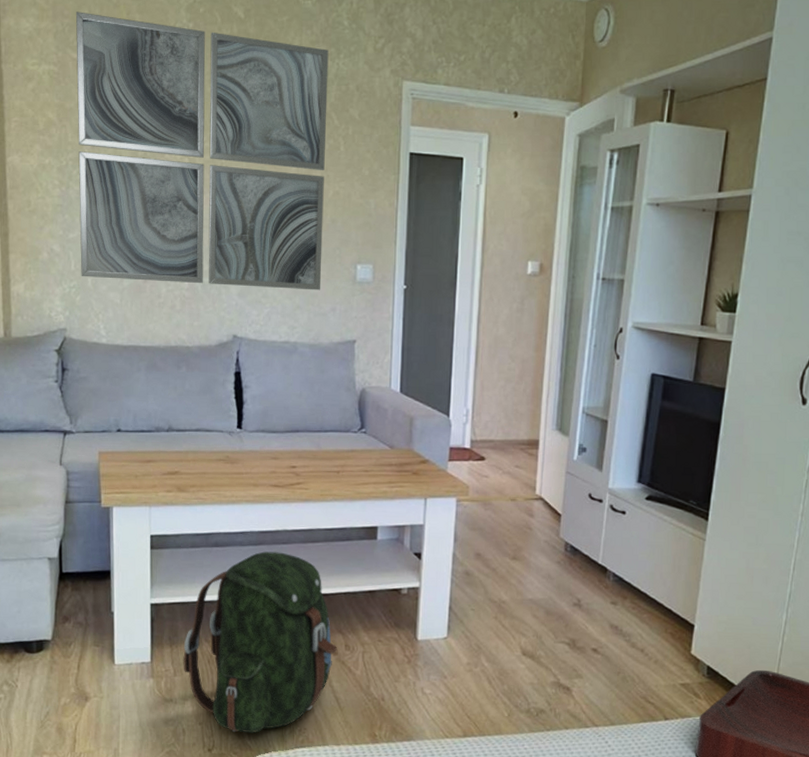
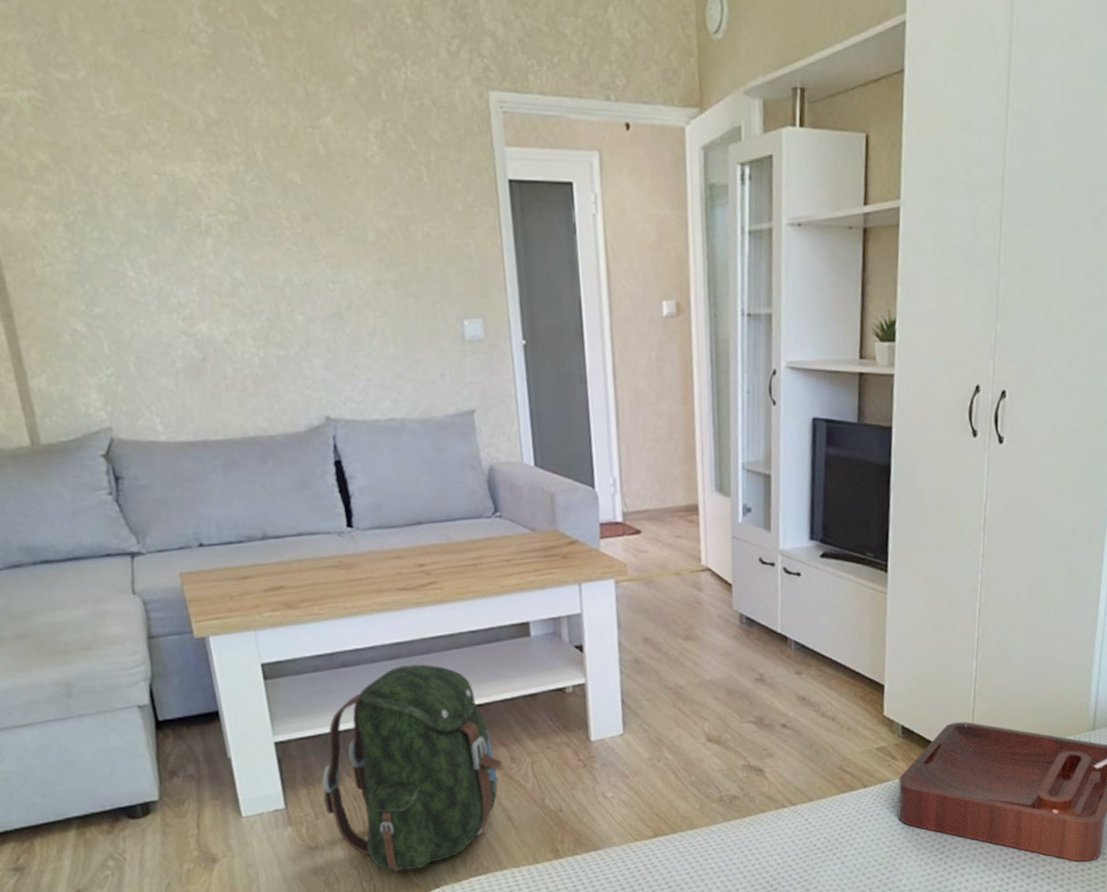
wall art: present [75,12,329,291] -> none [51,17,424,362]

